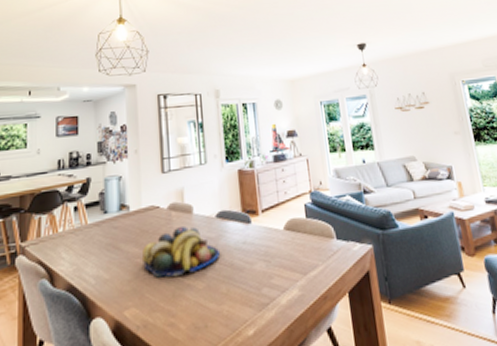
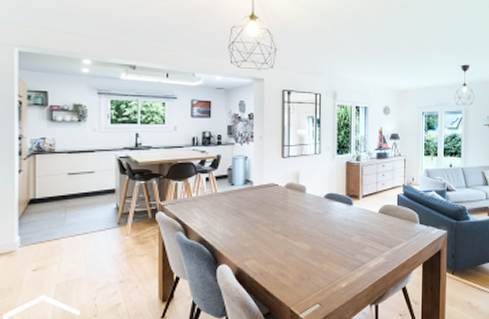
fruit bowl: present [141,225,219,278] -> none [261,201,324,239]

